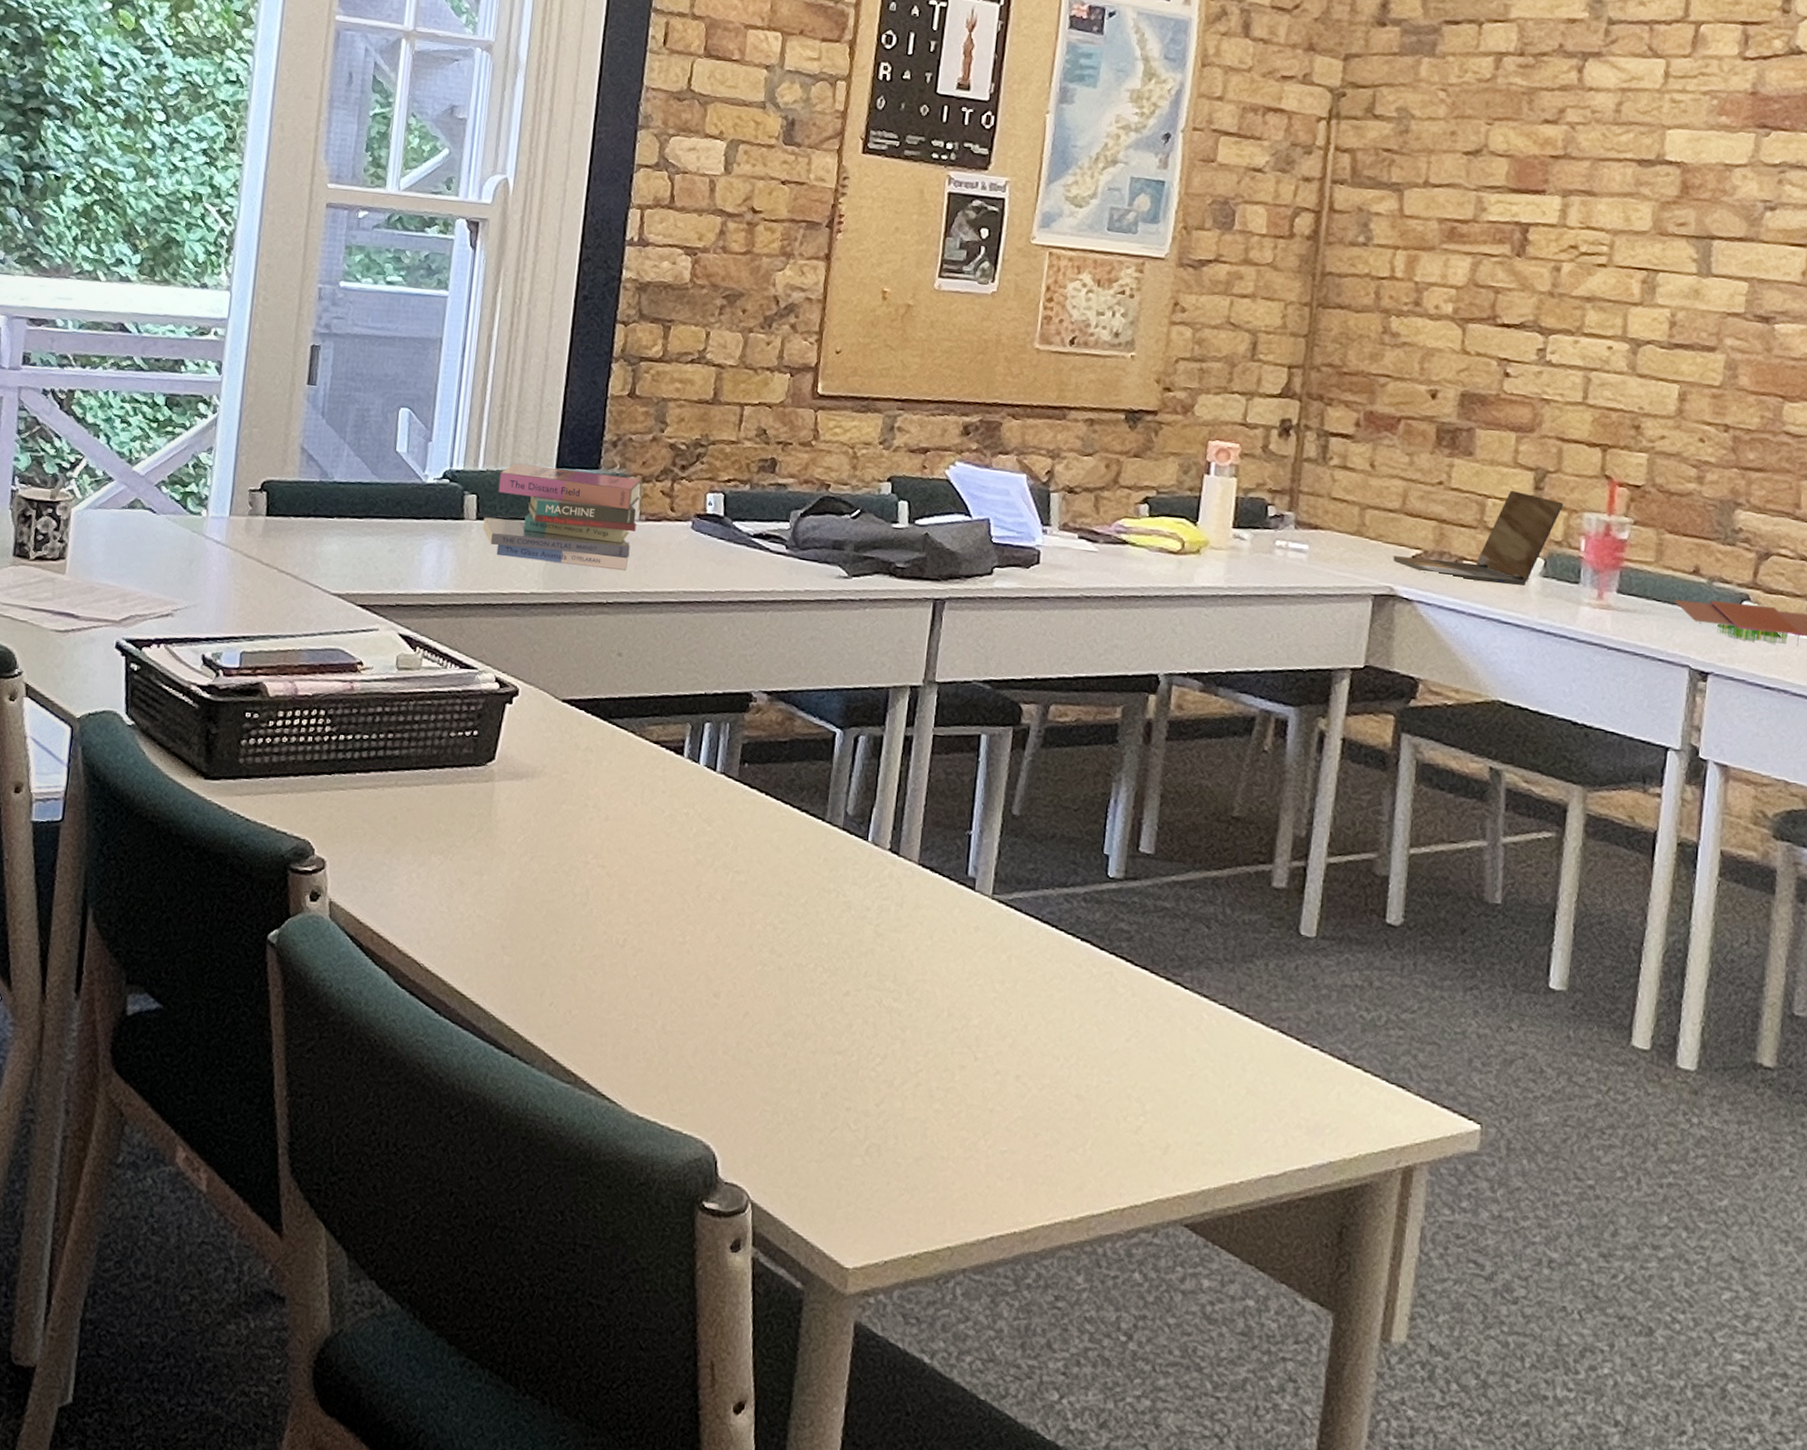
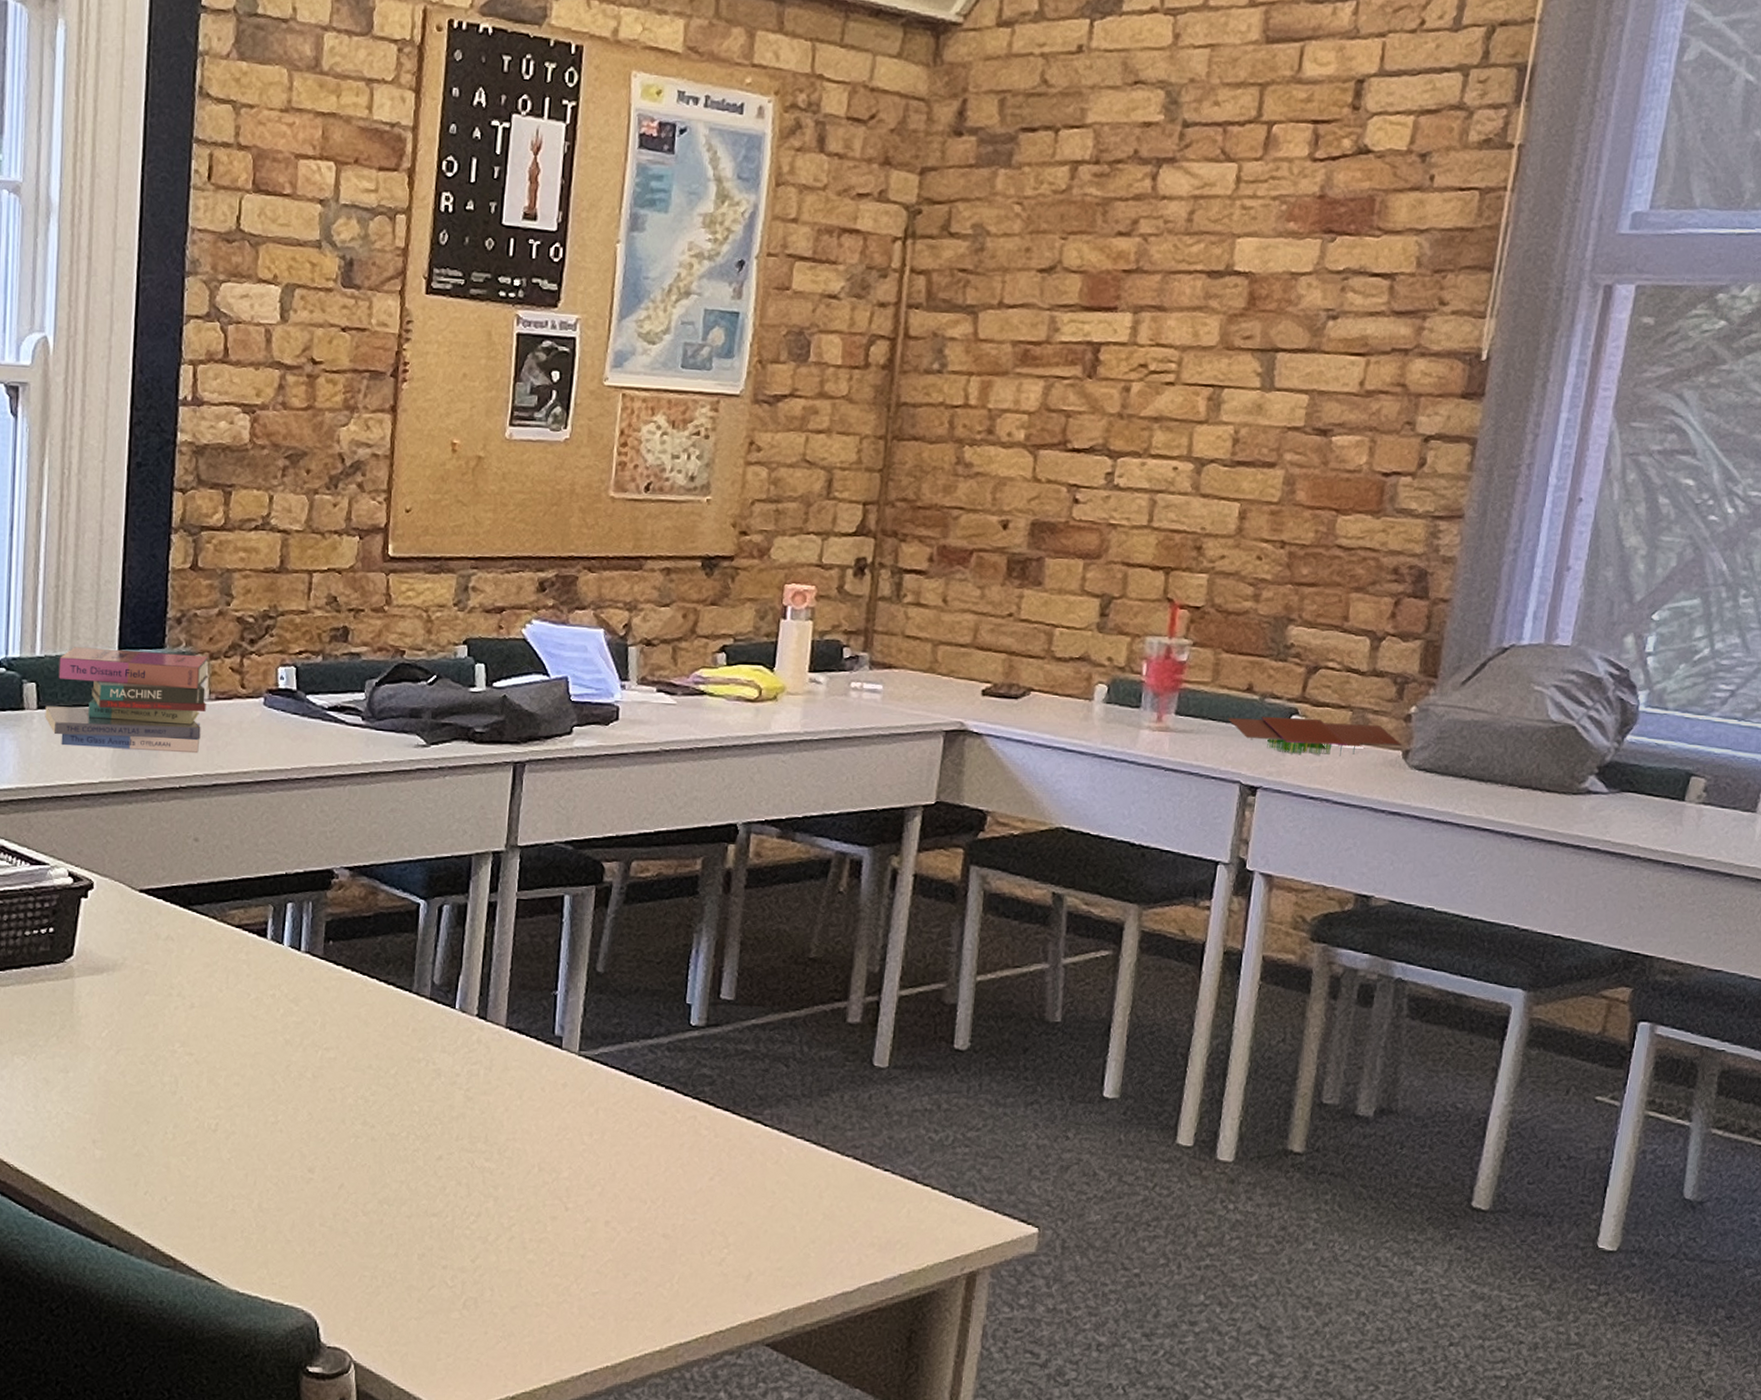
laptop: present [1393,491,1564,587] -> none [964,619,1128,714]

